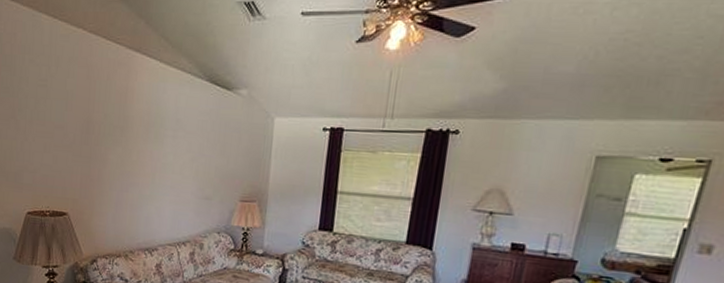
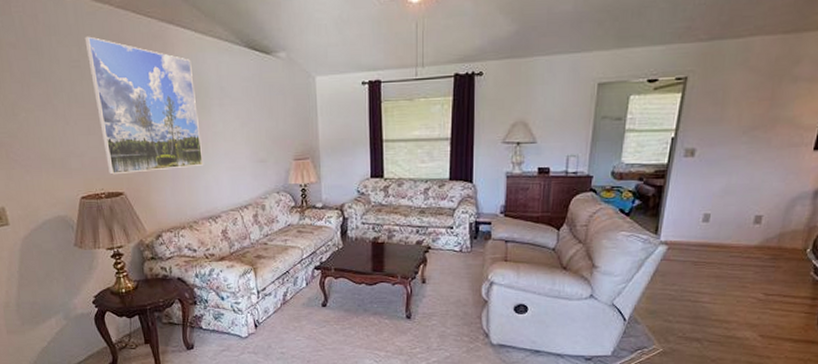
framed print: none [54,57,152,196] -> present [84,36,203,175]

